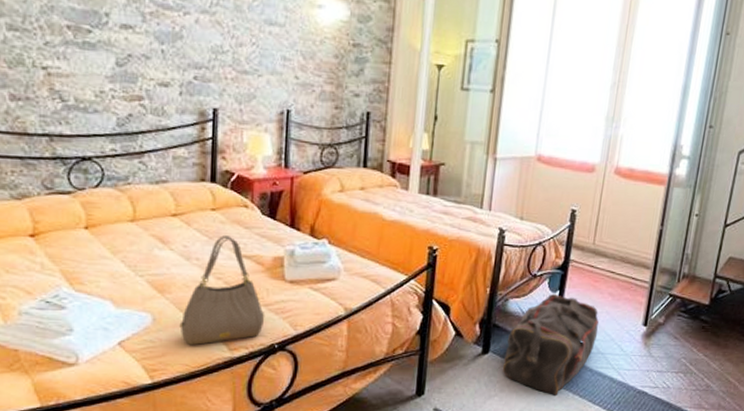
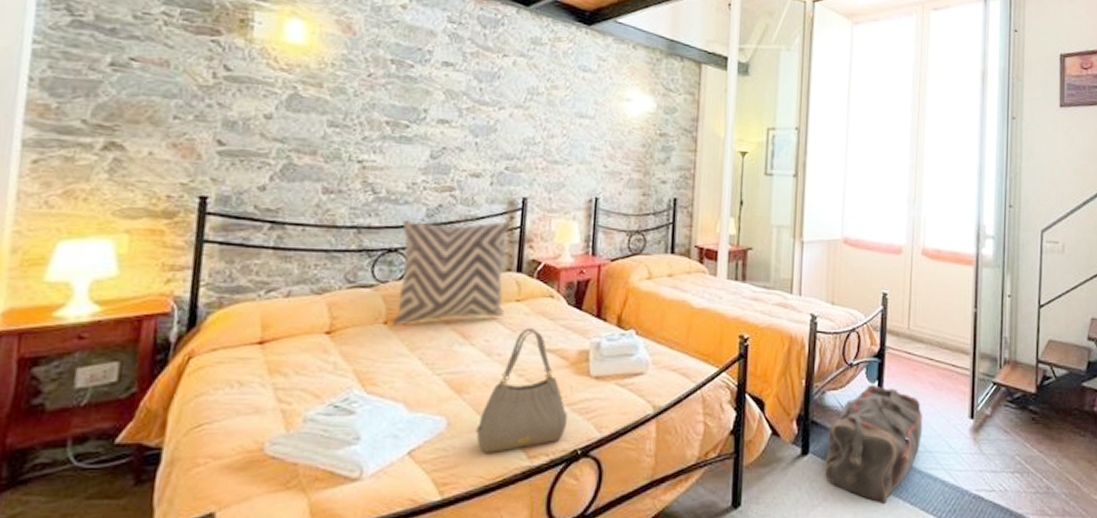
pillow: none [93,128,203,231] -> present [392,219,511,326]

